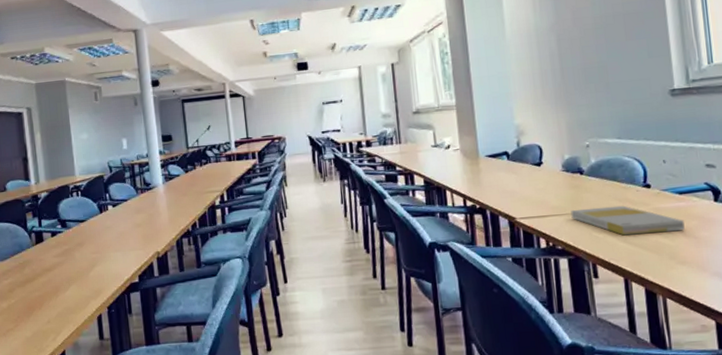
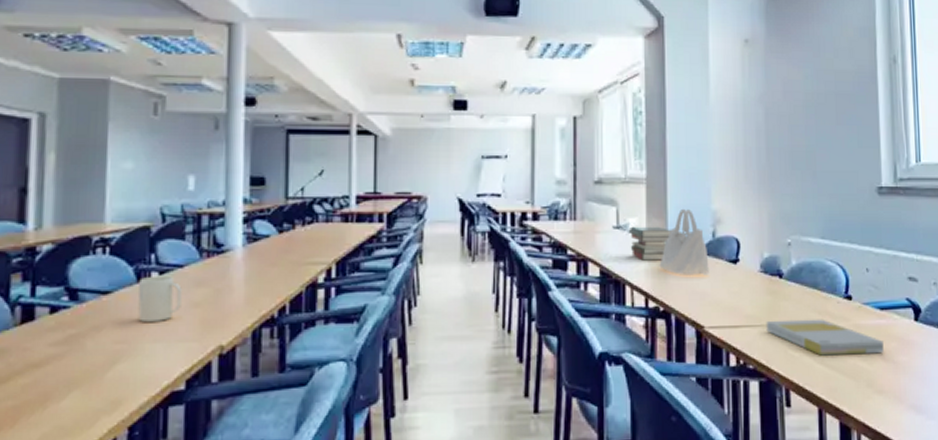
mug: none [101,207,129,239] -> present [138,275,182,323]
books: none [445,142,481,170] -> present [630,226,671,261]
handbag: none [473,126,517,180] -> present [659,209,709,277]

